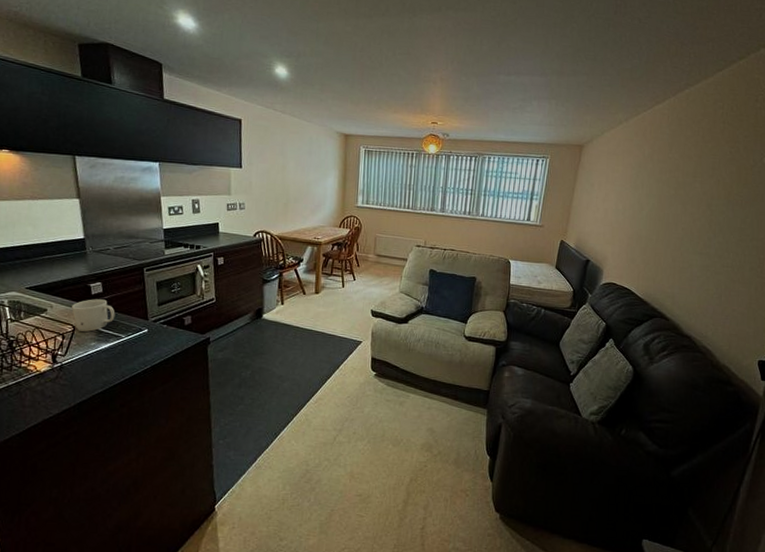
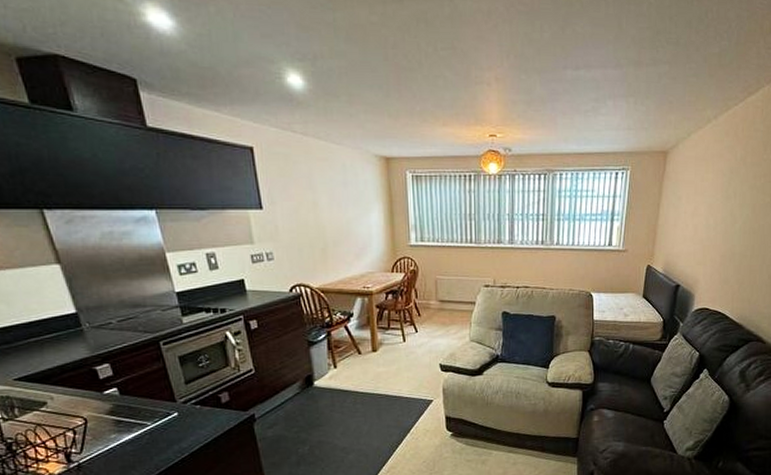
mug: present [72,299,116,332] -> none [78,383,135,423]

